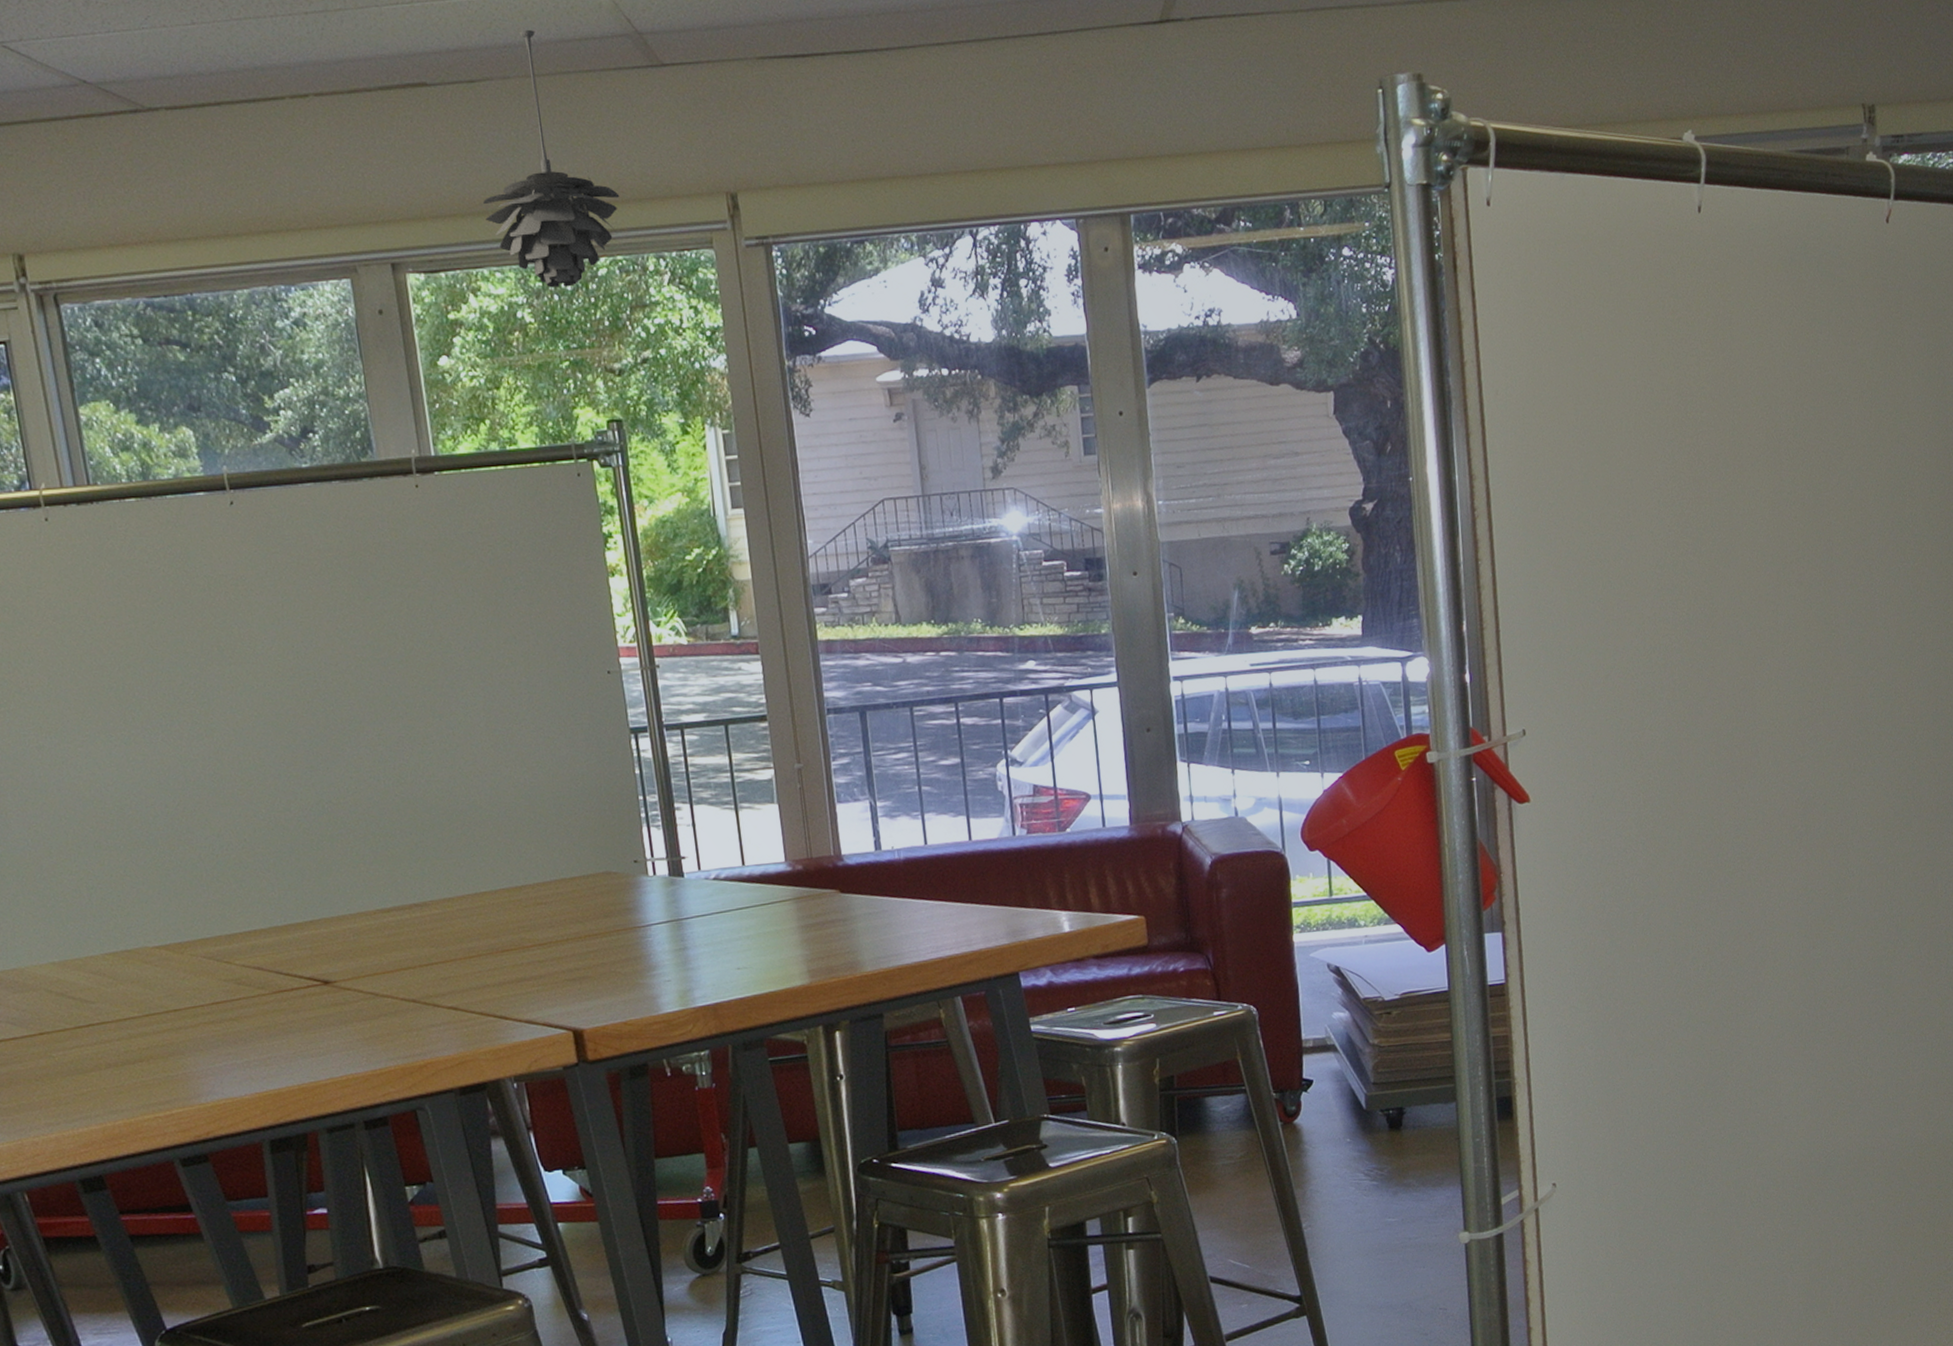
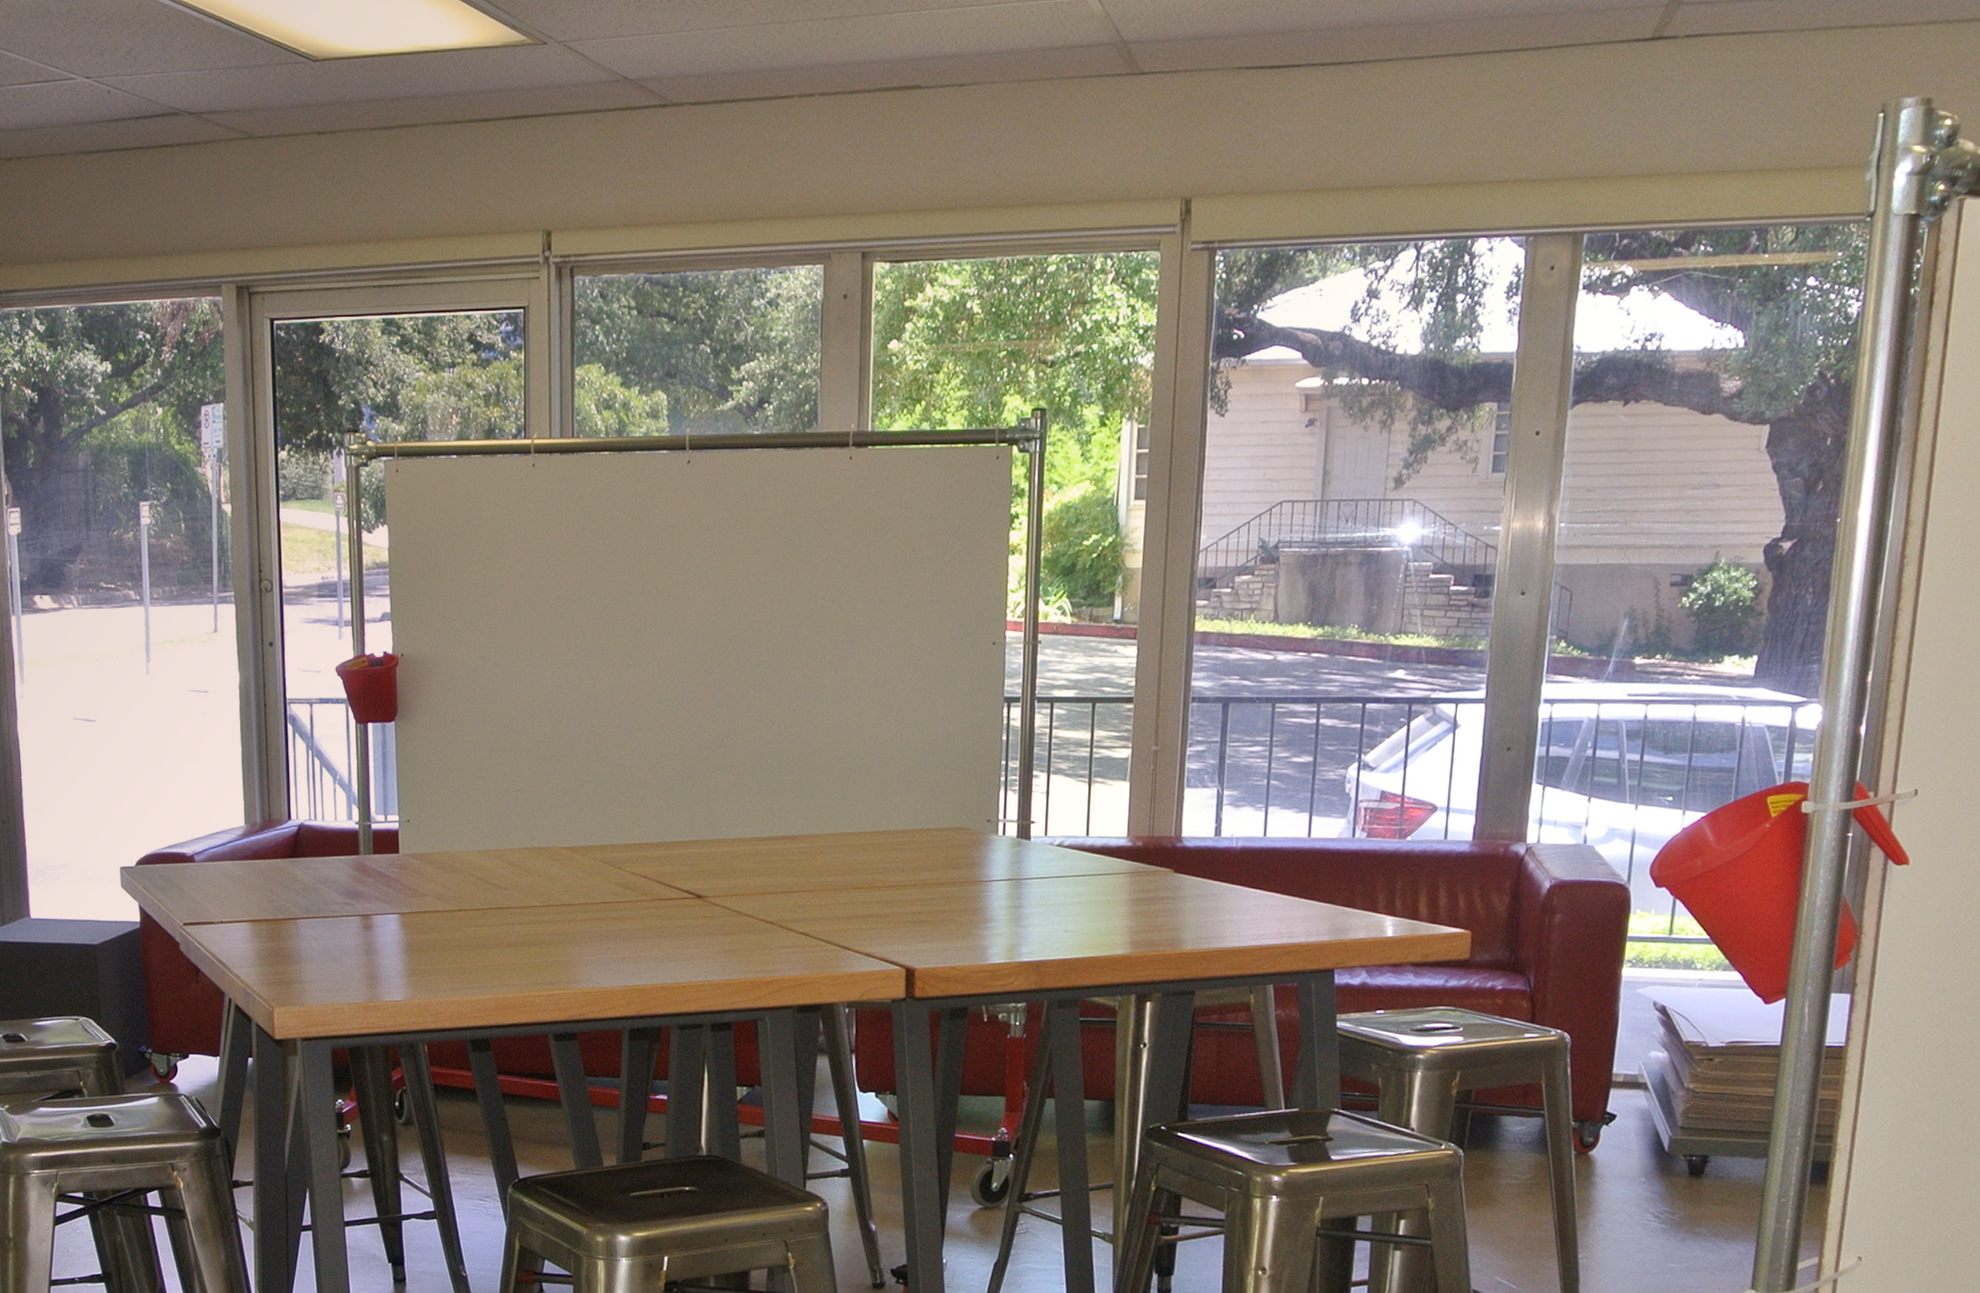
pendant light: present [483,29,620,288] -> none [953,37,1080,281]

